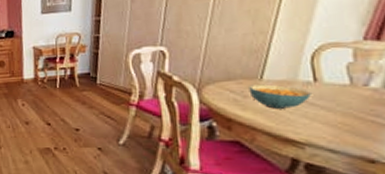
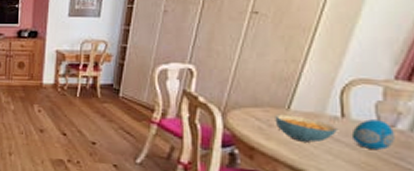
decorative egg: none [325,80,369,110] -> present [351,119,394,151]

